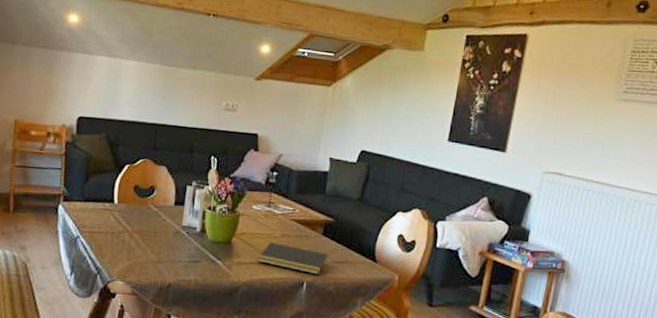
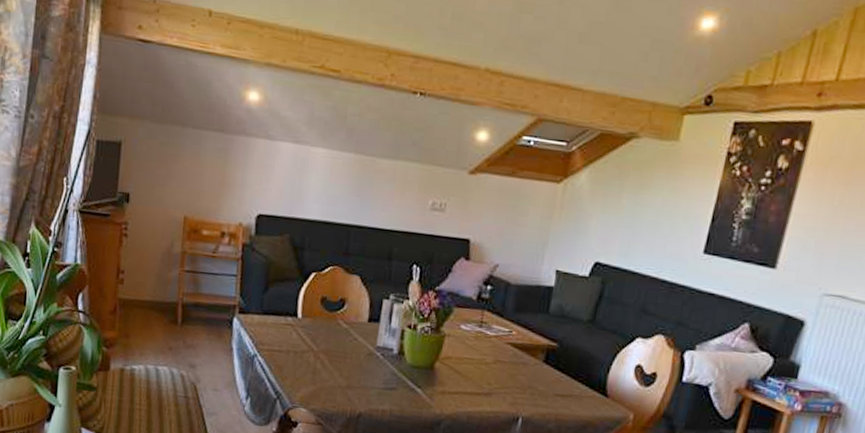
notepad: present [258,242,328,275] -> none [465,369,549,410]

